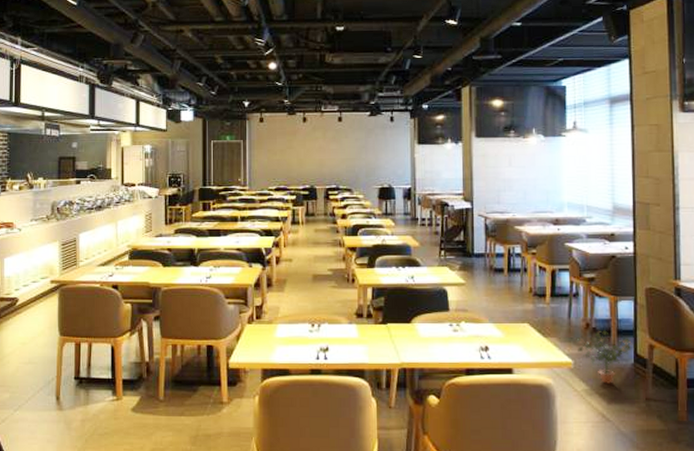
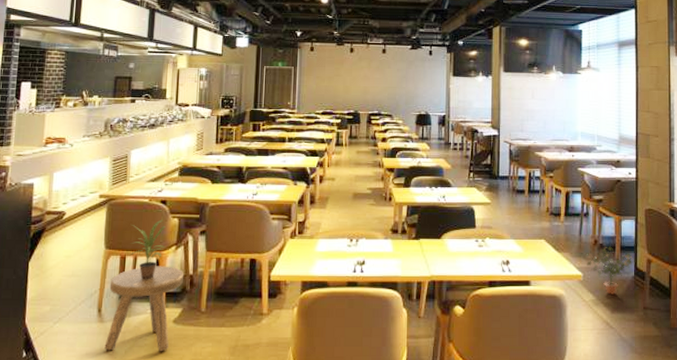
stool: none [65,353,140,441] -> present [104,266,184,352]
potted plant: none [84,305,120,367] -> present [129,219,166,280]

